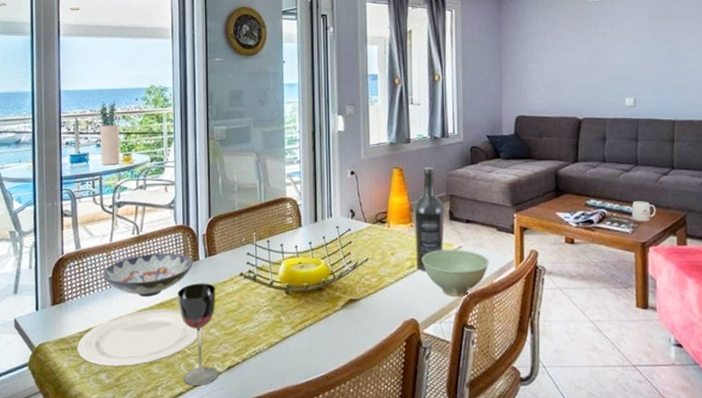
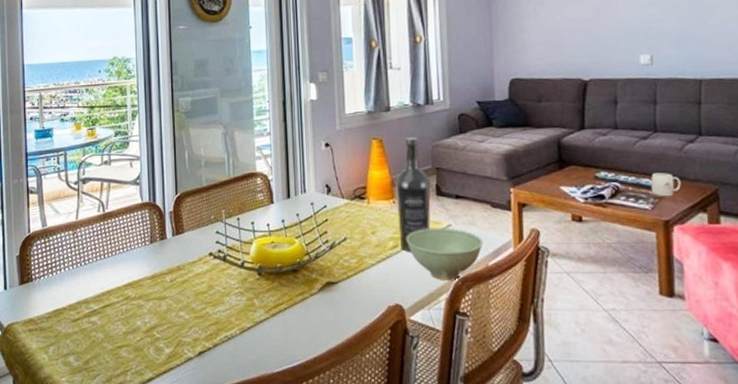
plate: present [77,308,202,367] -> none [45,289,172,350]
vase: present [100,99,120,165] -> none [63,71,84,140]
bowl: present [102,252,193,297] -> none [69,231,160,277]
wineglass: present [178,283,218,385] -> none [145,263,189,371]

